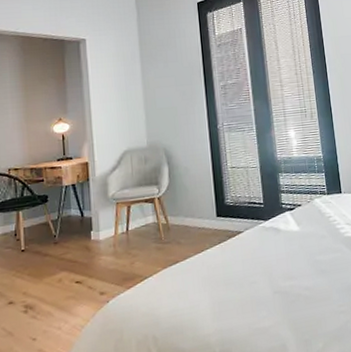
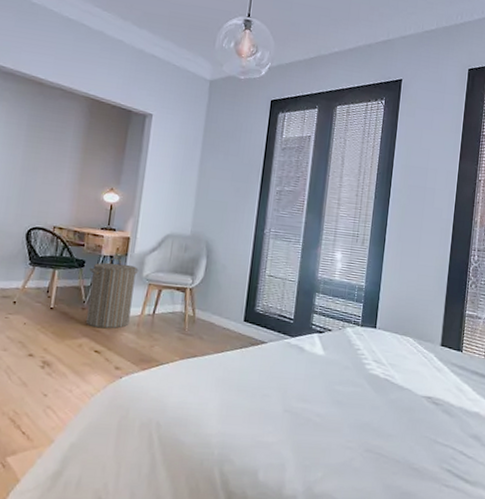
laundry hamper: none [54,183,105,259] -> present [86,256,139,329]

